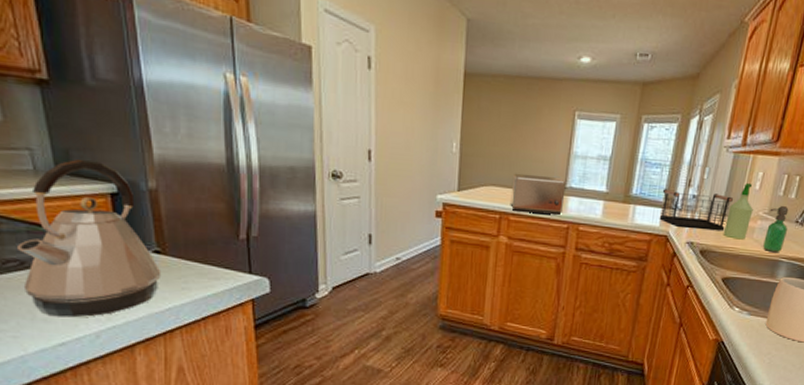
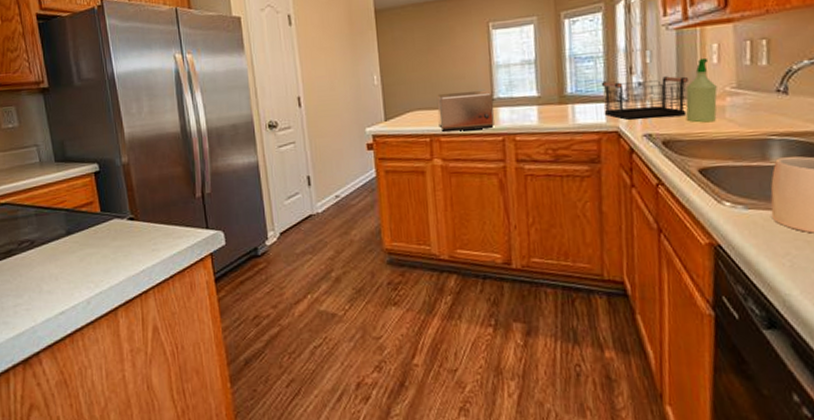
kettle: present [17,160,162,318] -> none [29,147,136,288]
soap dispenser: present [763,205,789,253] -> none [738,75,769,131]

